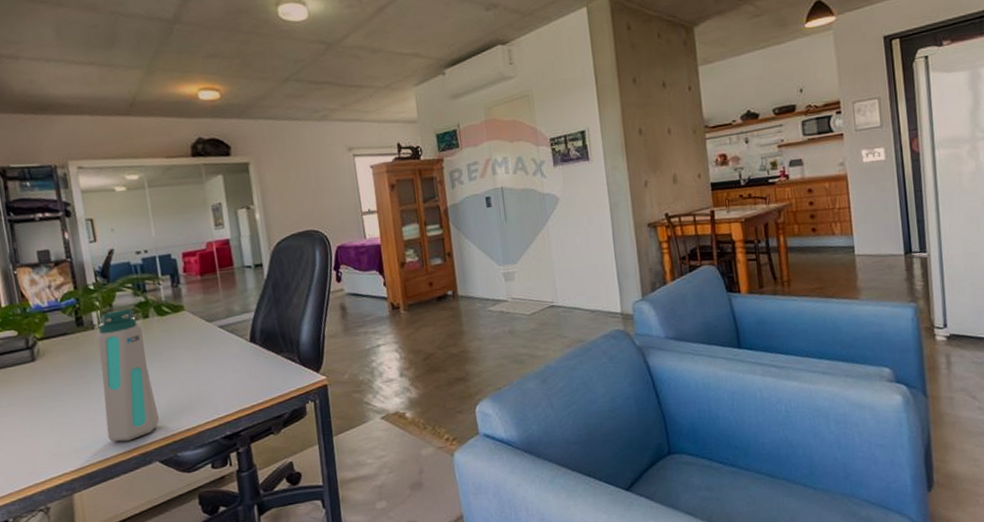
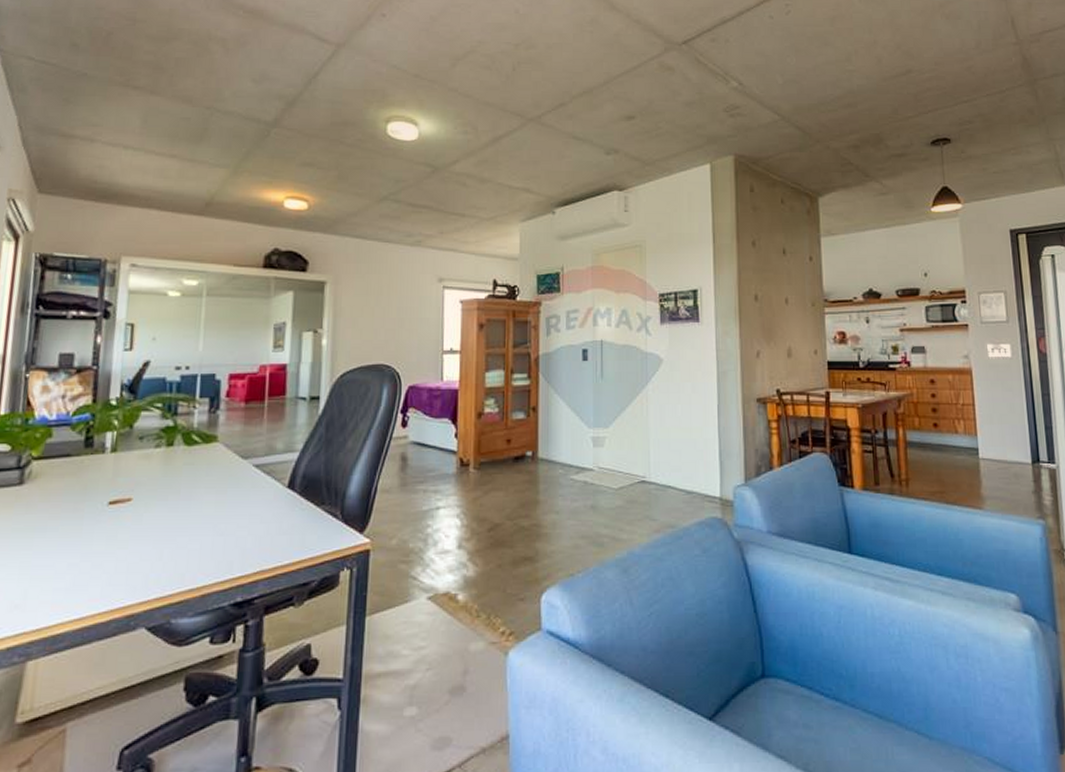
water bottle: present [96,308,160,442] -> none [88,432,162,598]

